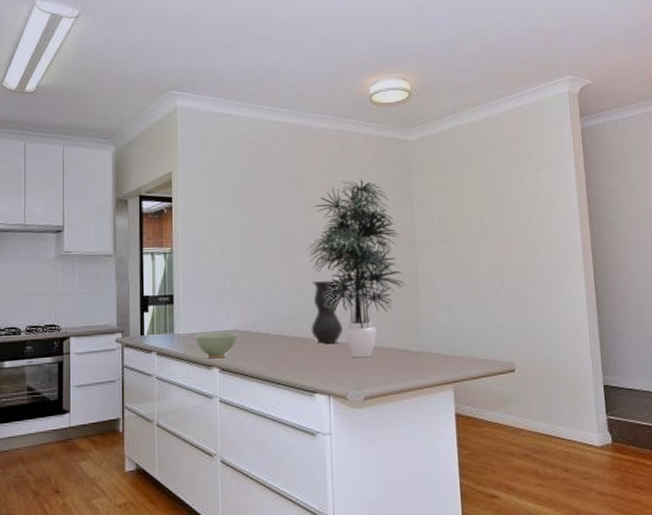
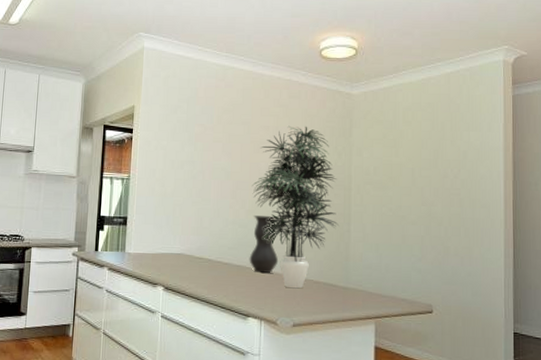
bowl: present [195,333,238,359] -> none [143,254,182,278]

